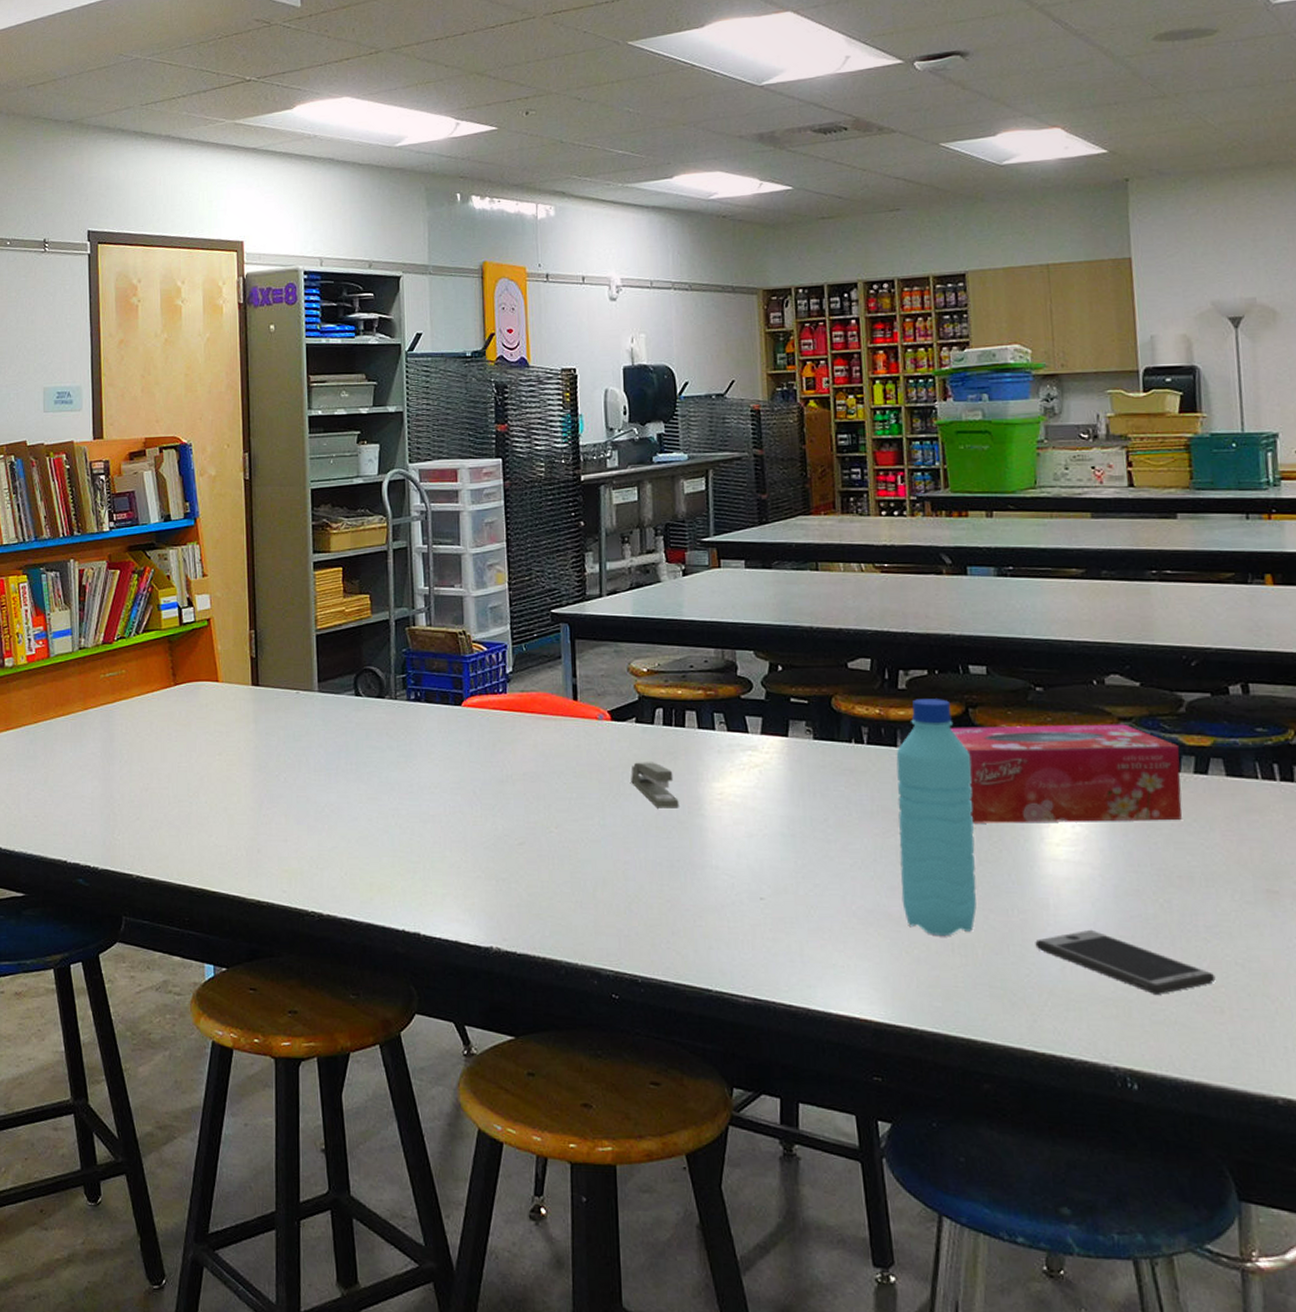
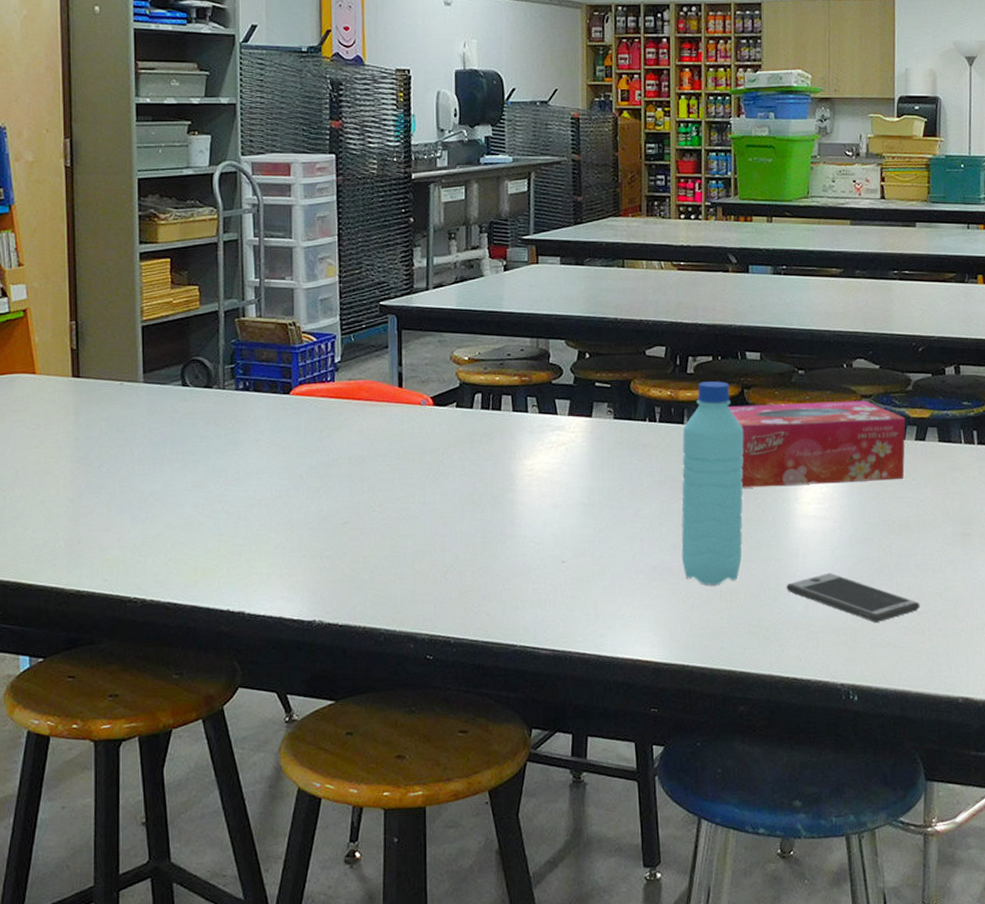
stapler: present [631,762,679,808] -> none [450,443,493,485]

